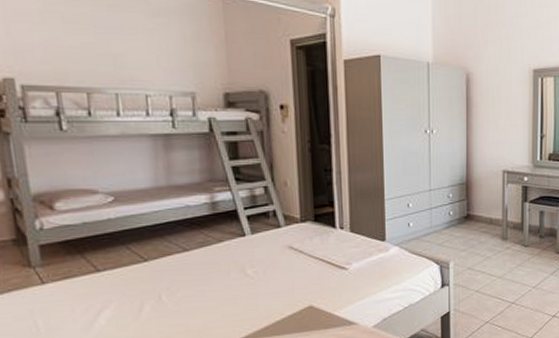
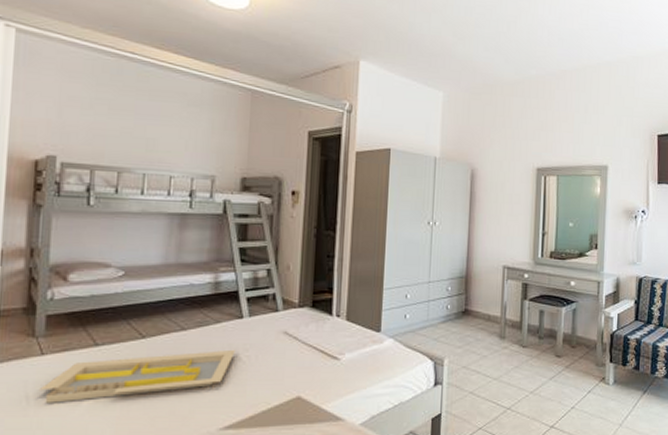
serving tray: none [48,266,242,329] -> present [40,349,235,403]

